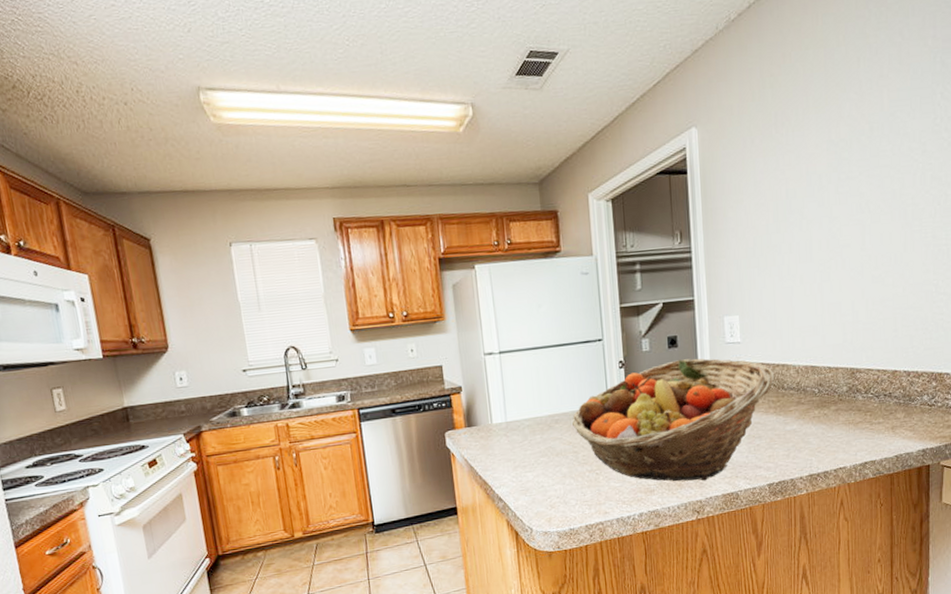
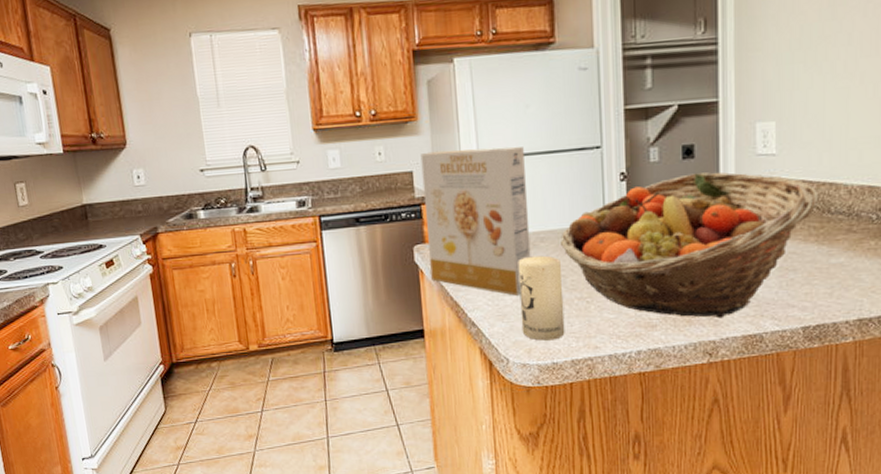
cereal box: none [448,341,548,472] -> present [420,146,531,296]
candle: none [537,435,579,510] -> present [518,255,565,341]

